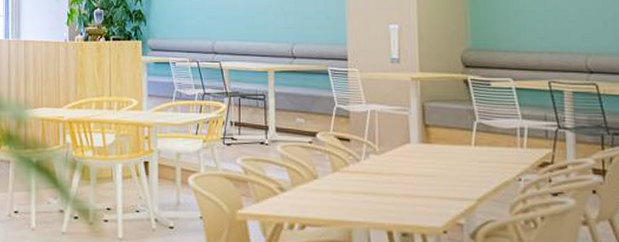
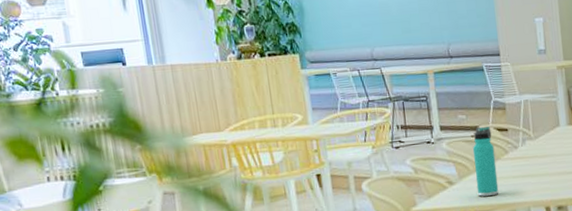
thermos bottle: none [309,133,335,209] -> present [472,126,499,197]

